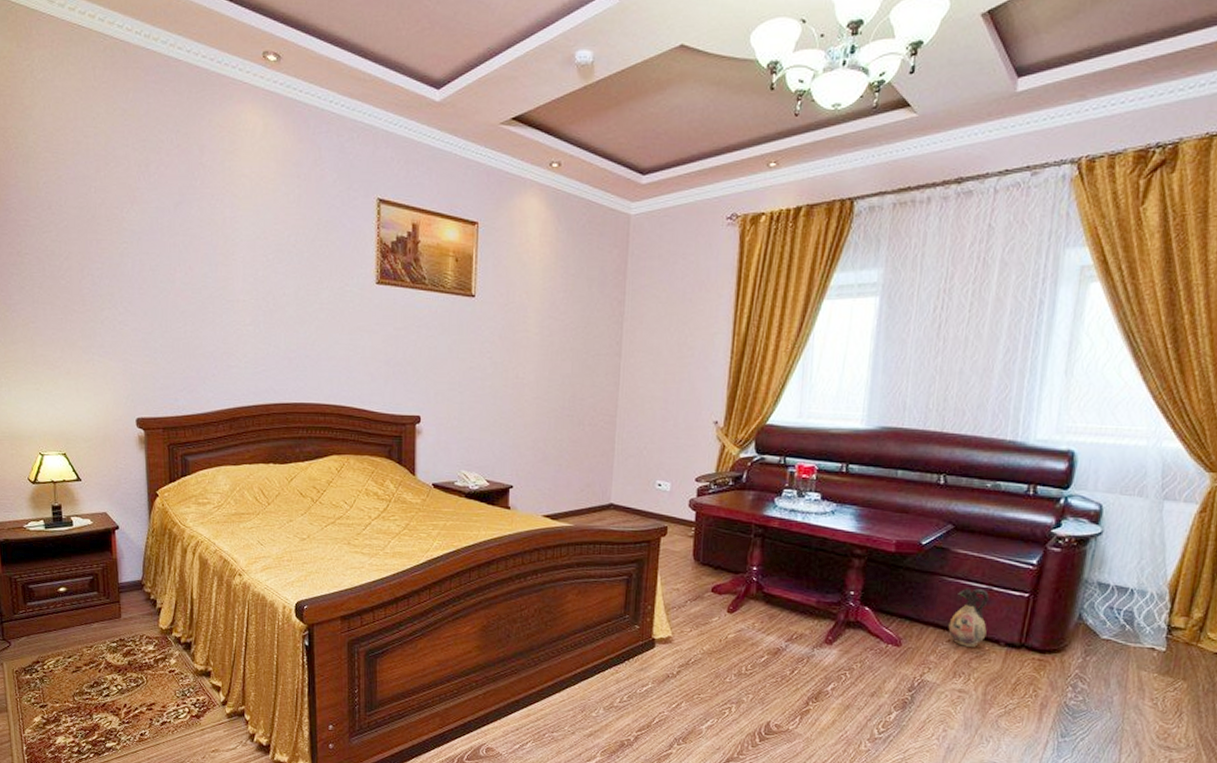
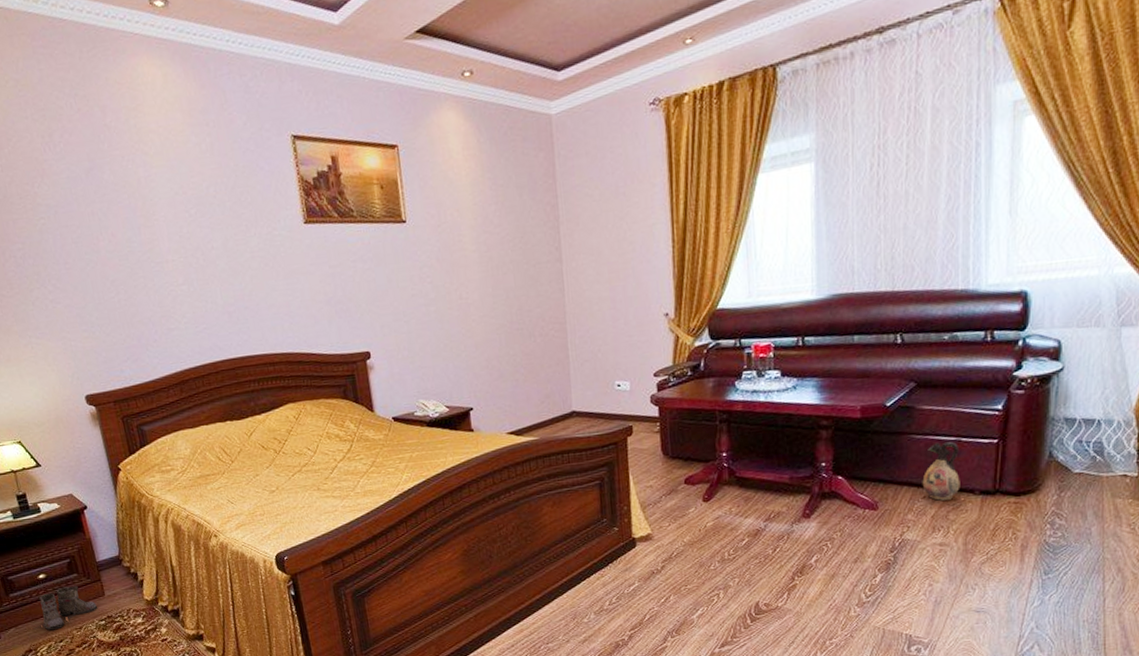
boots: none [46,603,111,645] -> present [34,586,97,630]

